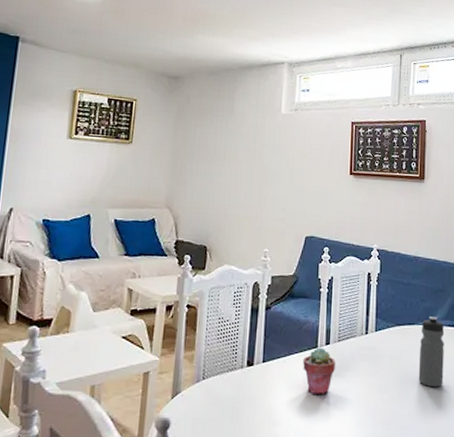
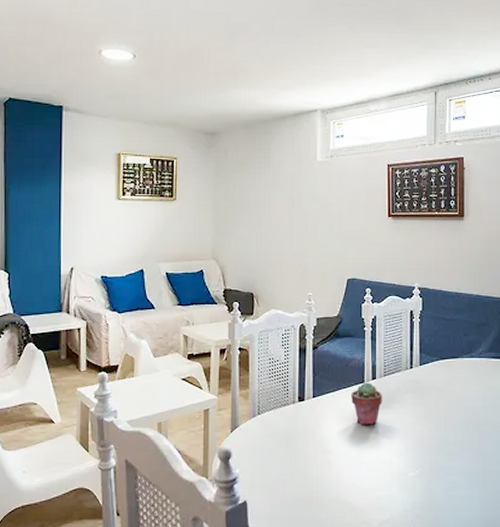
water bottle: present [418,316,445,388] -> none [463,349,489,416]

